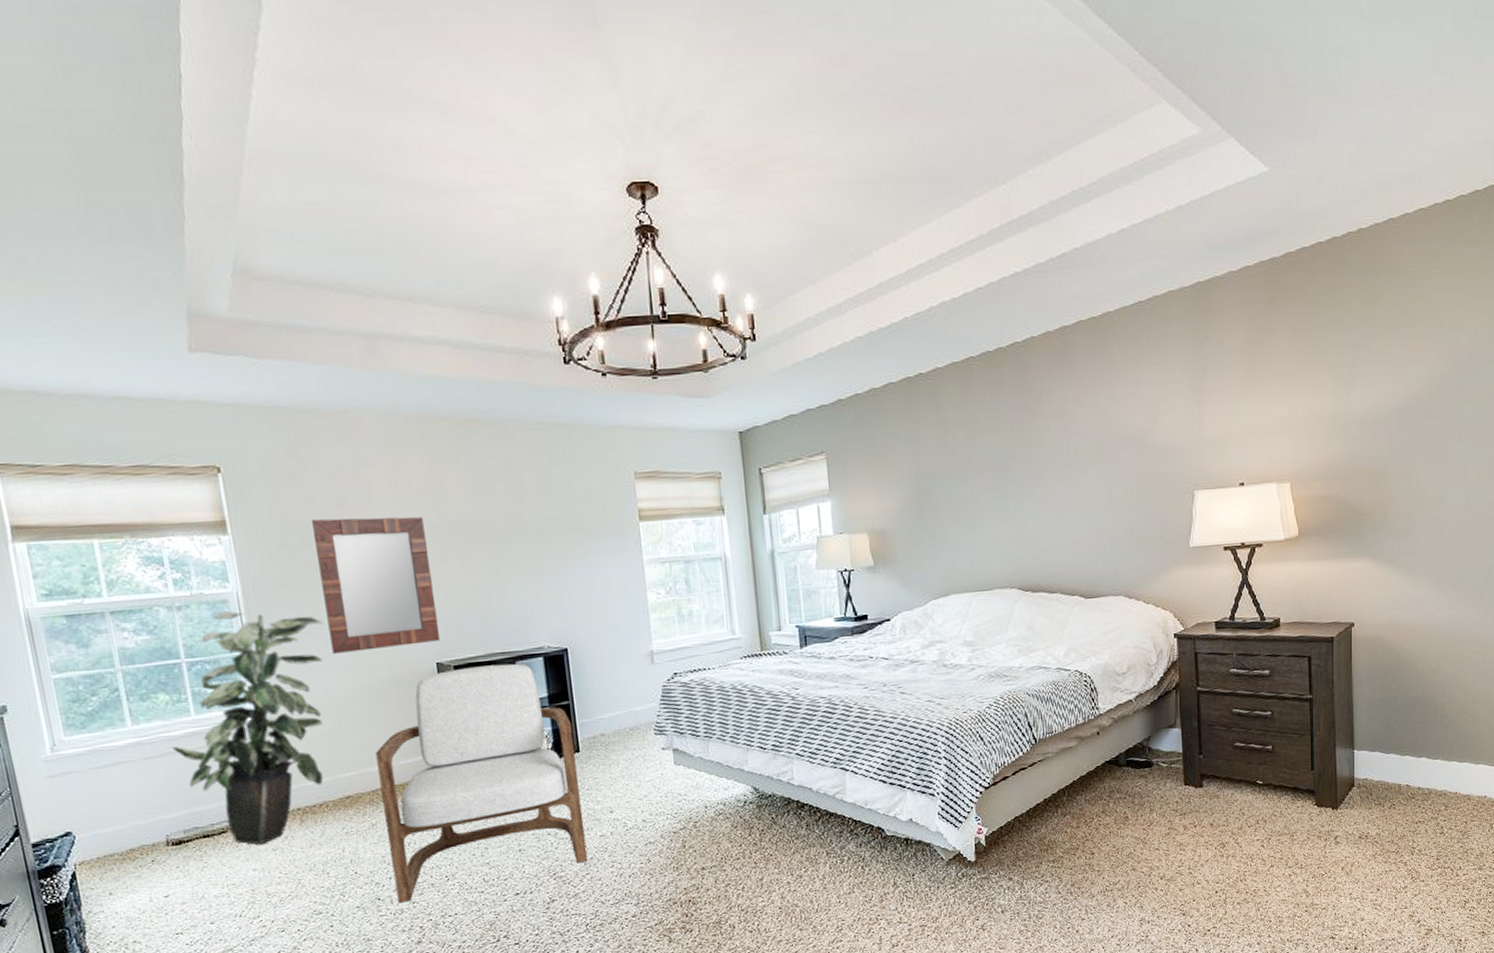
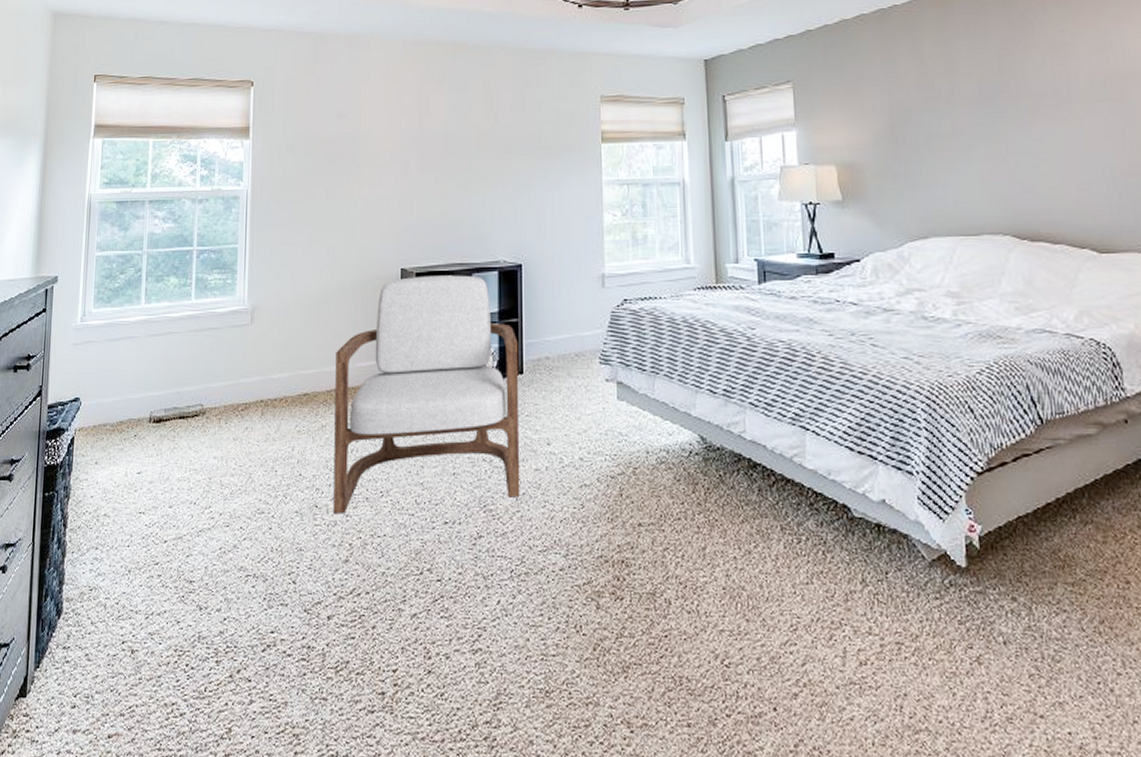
indoor plant: present [171,611,324,845] -> none [171,206,311,433]
home mirror: present [312,516,441,654] -> none [314,128,408,252]

